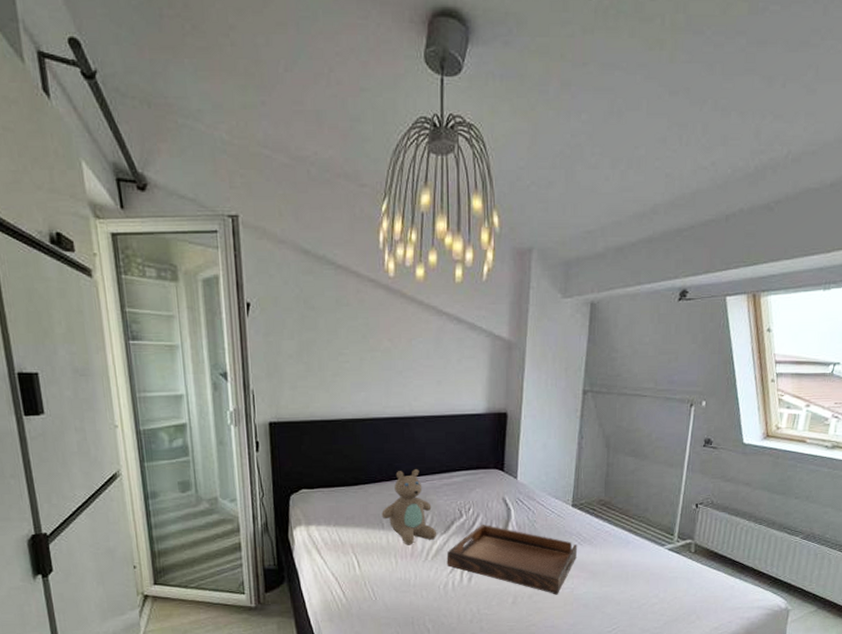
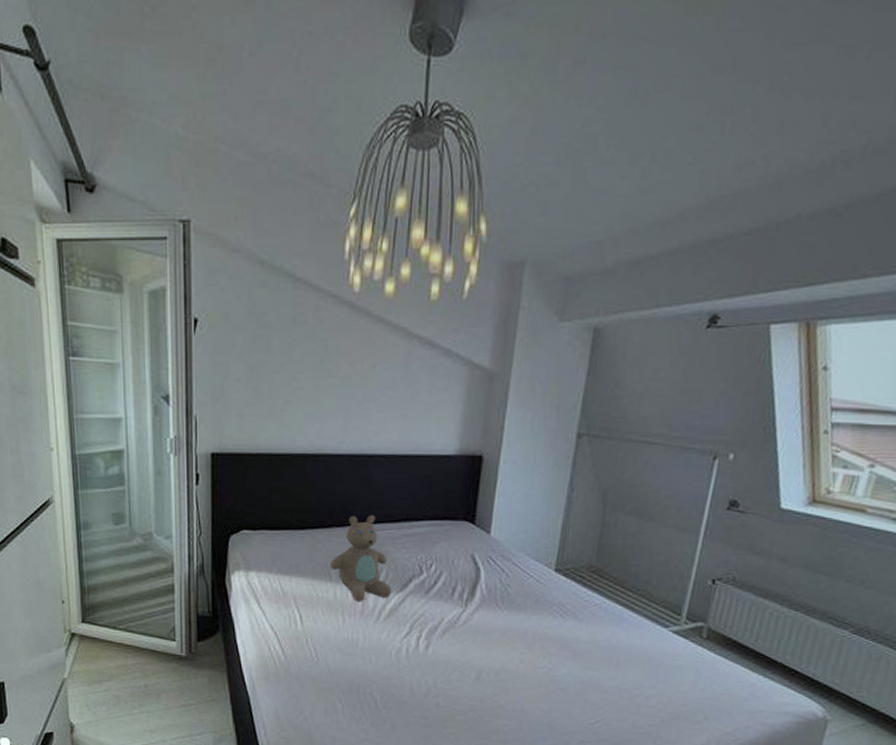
serving tray: present [446,524,578,595] -> none [401,584,559,674]

